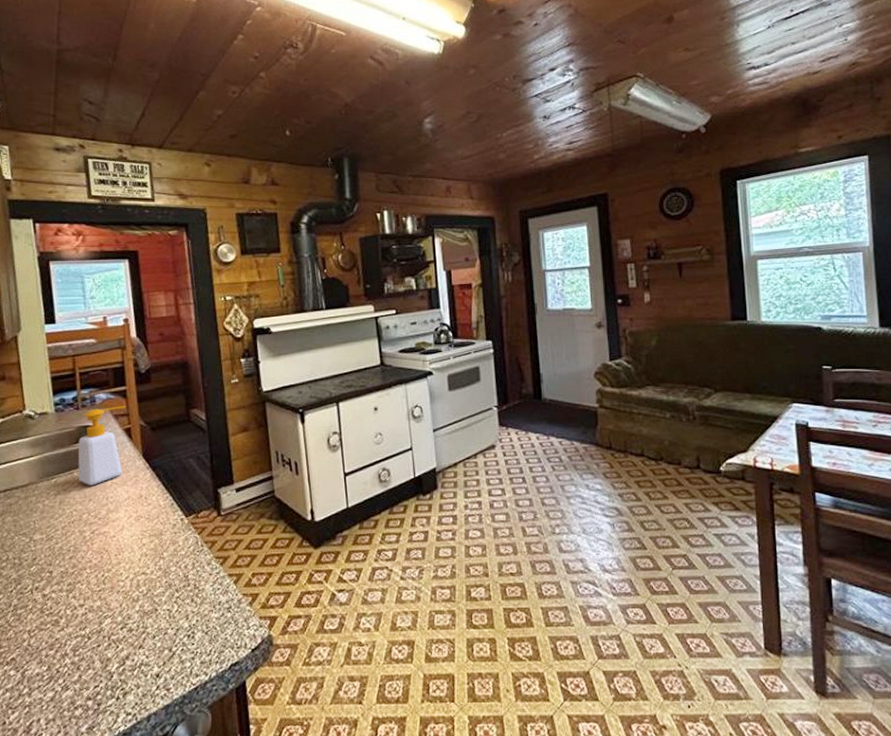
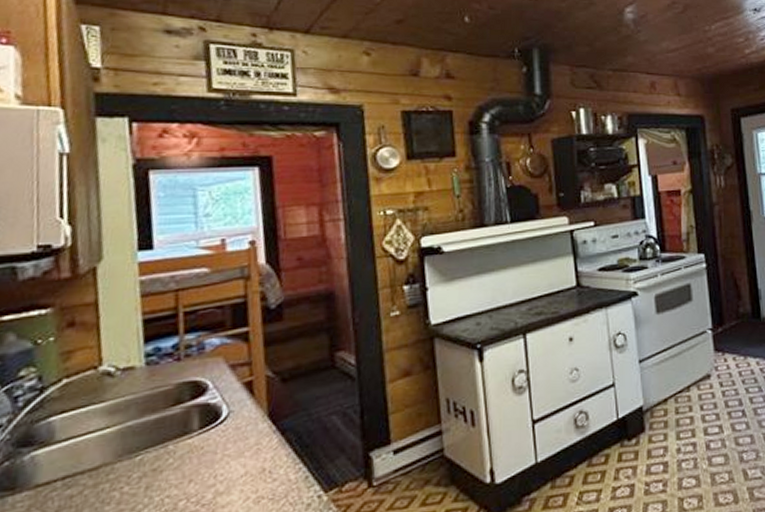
soap bottle: present [78,406,126,485] -> none [174,352,248,461]

